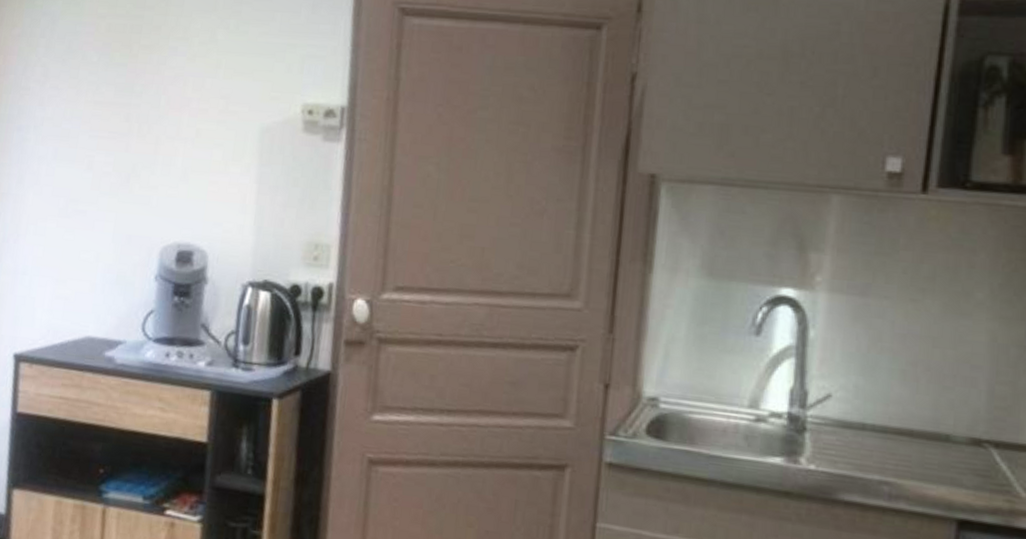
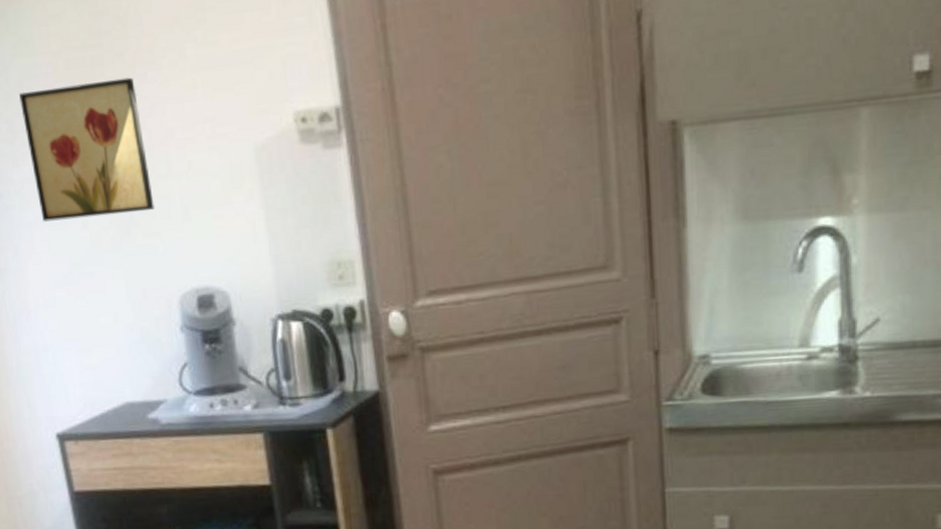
wall art: none [52,43,165,165] -> present [19,77,154,222]

